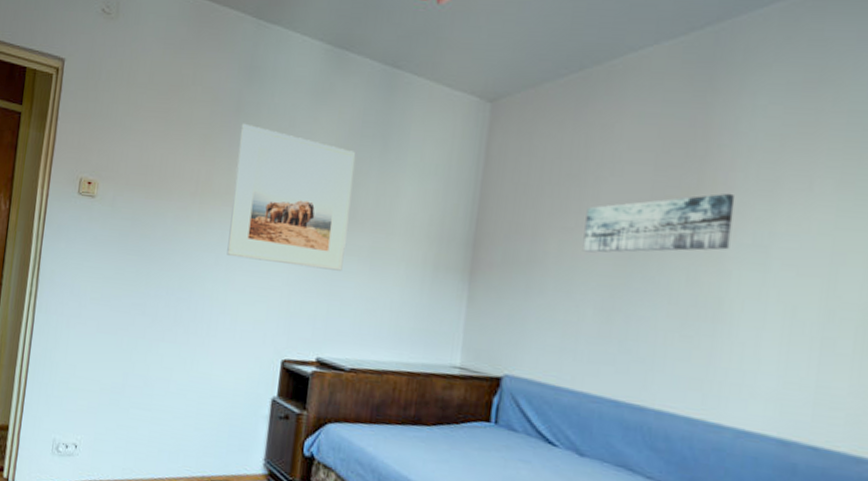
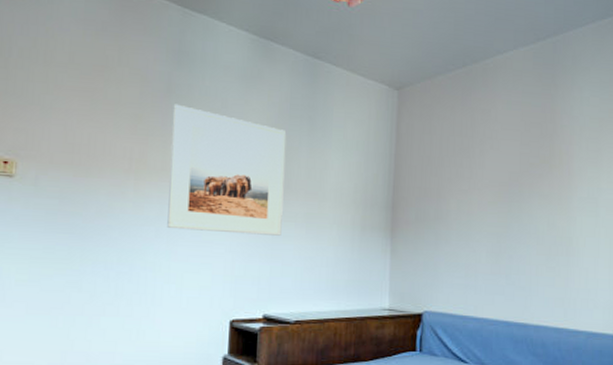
wall art: present [582,193,736,253] -> none [475,160,575,209]

